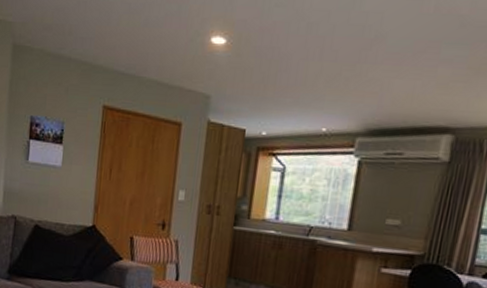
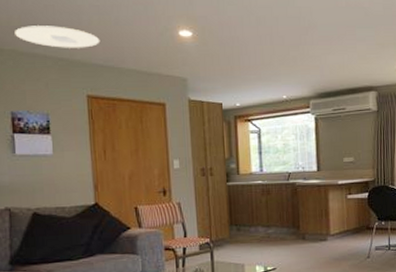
ceiling light: none [46,24,126,52] -> present [15,26,100,48]

